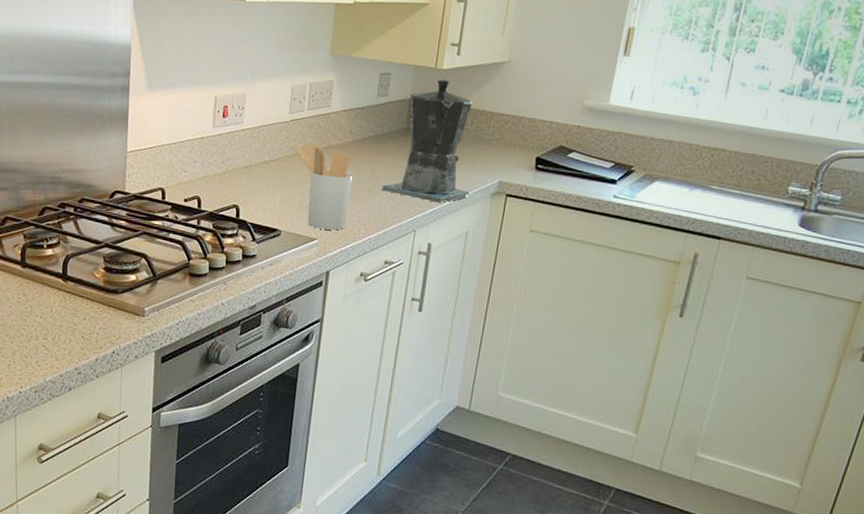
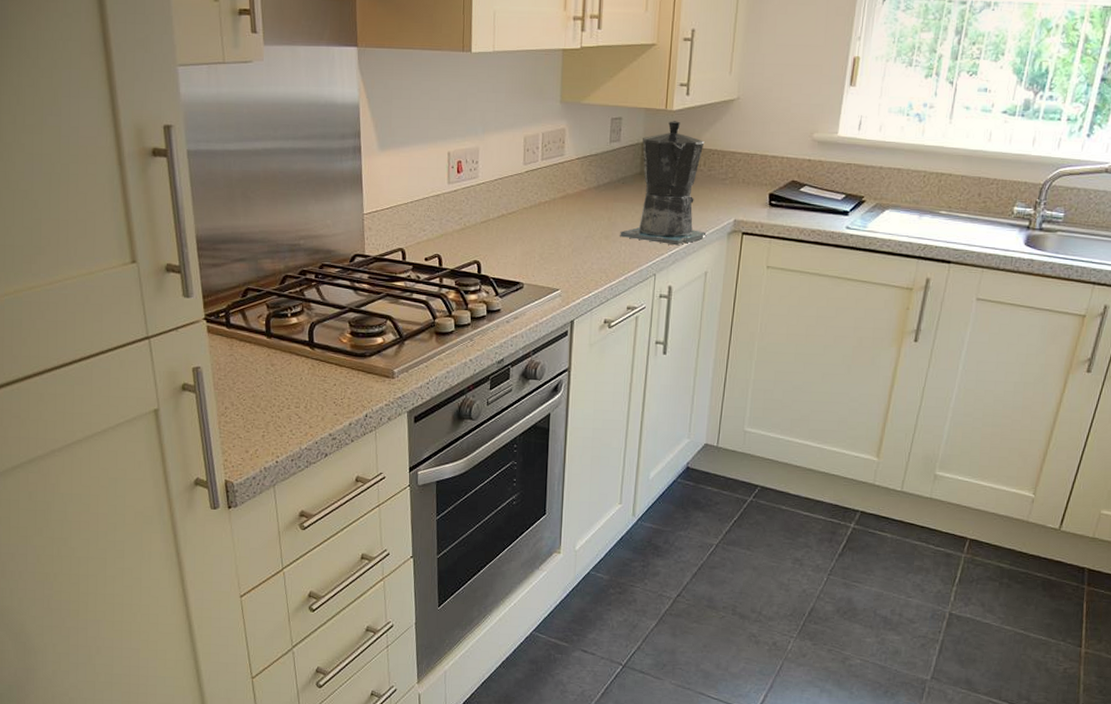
utensil holder: present [293,143,354,231] -> none [530,194,592,280]

